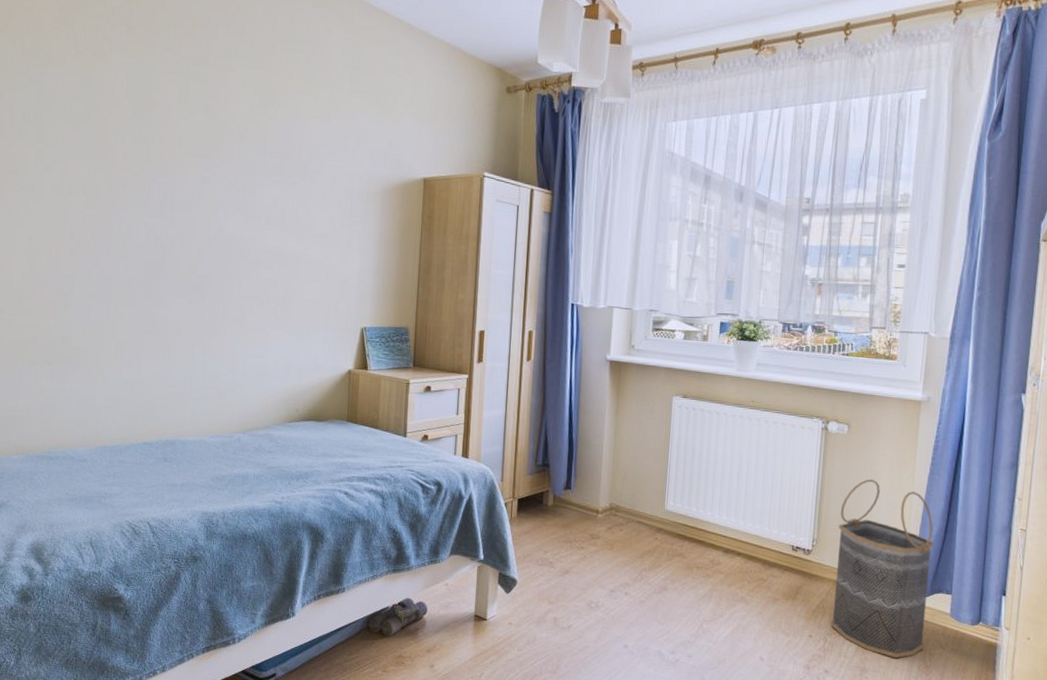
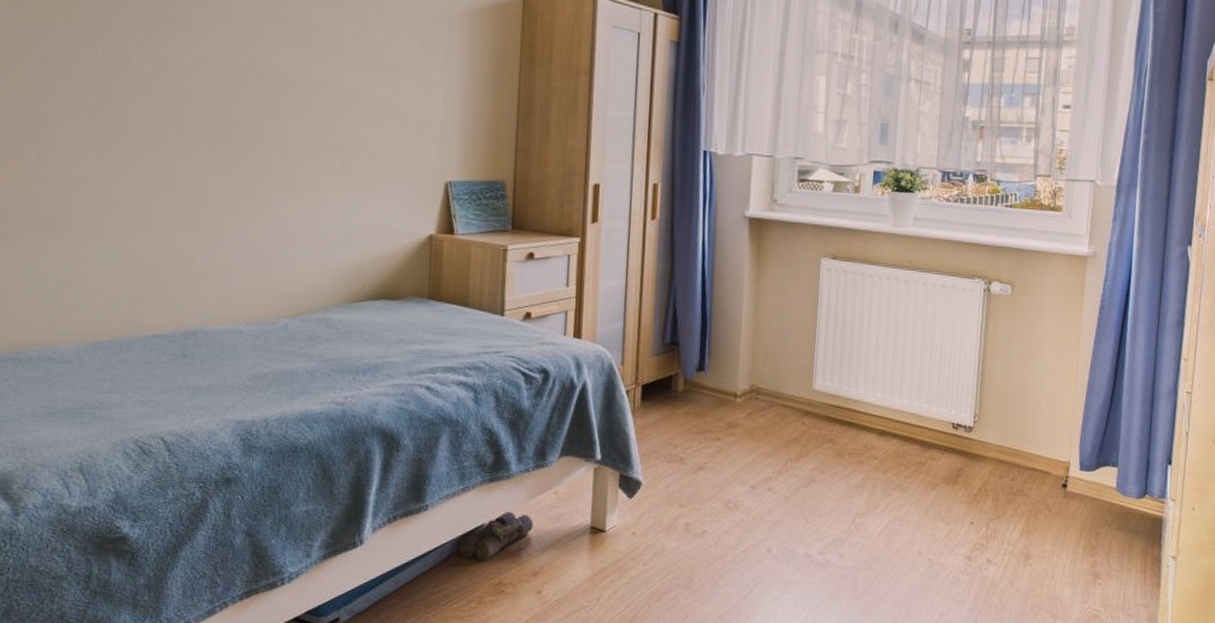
basket: present [830,479,935,659] -> none [993,344,1101,541]

